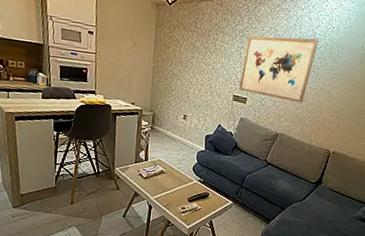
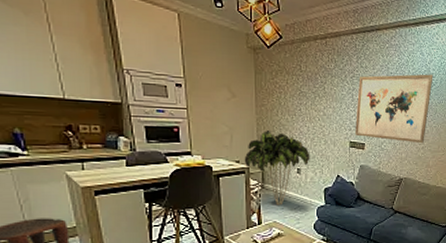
indoor plant: none [138,78,197,146] -> present [244,131,310,206]

